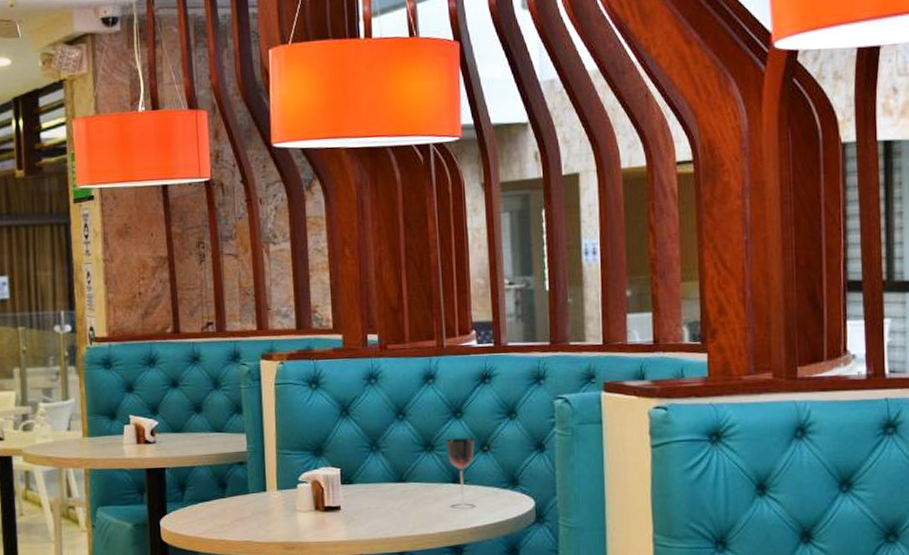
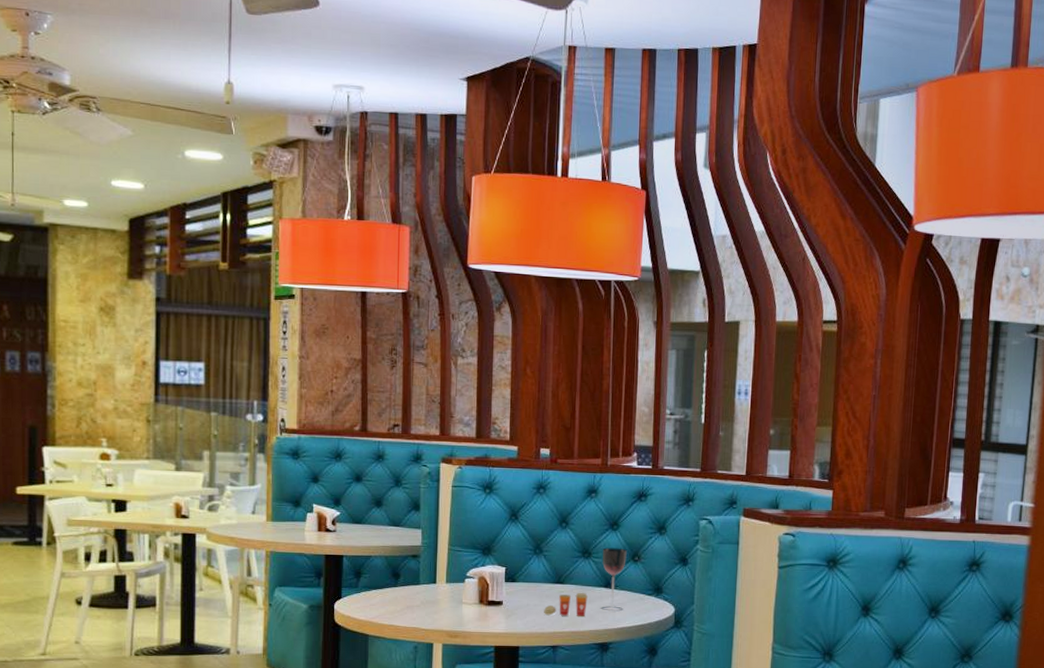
beverage cup: none [387,491,435,519] -> present [544,593,588,616]

